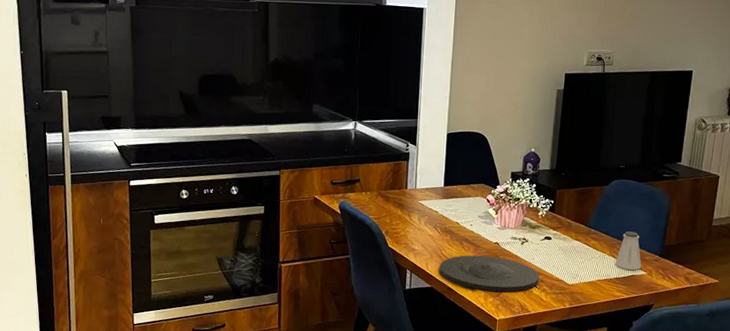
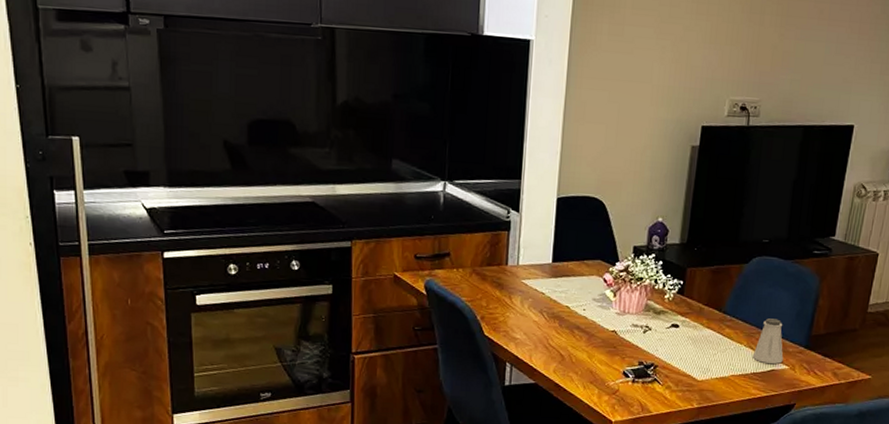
plate: present [439,255,540,293] -> none [545,345,664,390]

